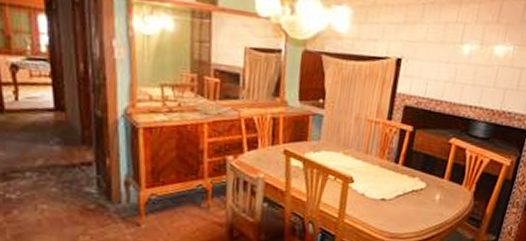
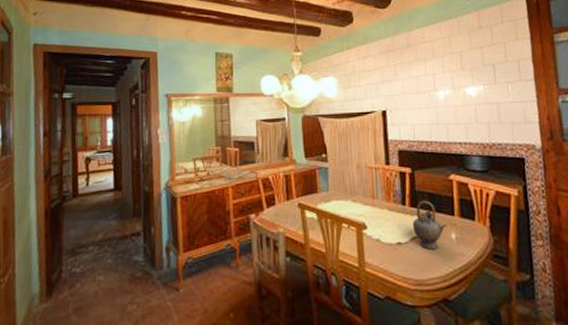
teapot: none [399,160,435,208] -> present [412,200,447,250]

